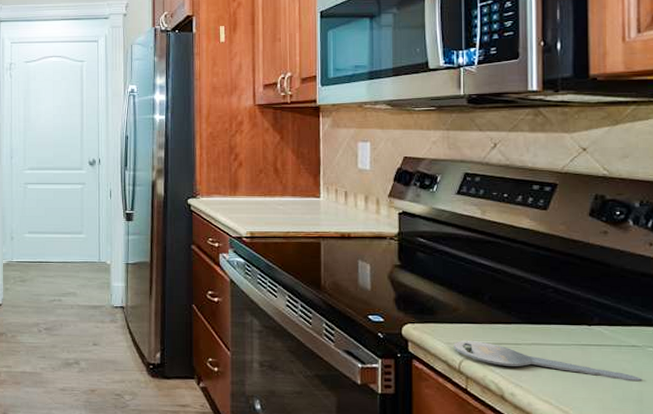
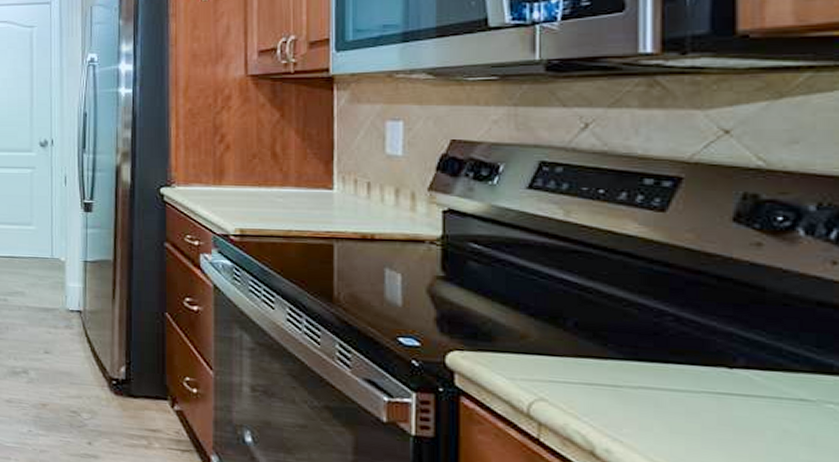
key: present [453,340,643,382] -> none [520,376,816,449]

